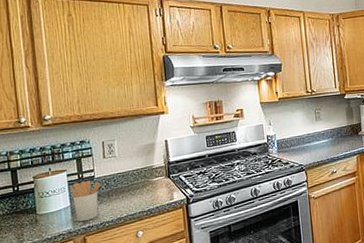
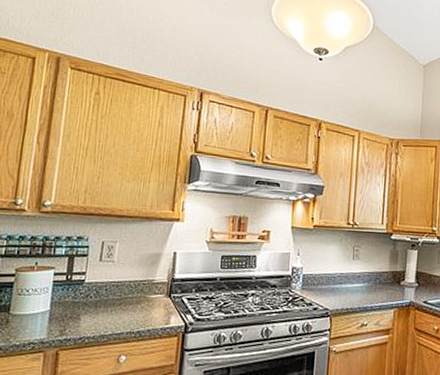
utensil holder: present [69,180,101,222] -> none [53,283,90,332]

